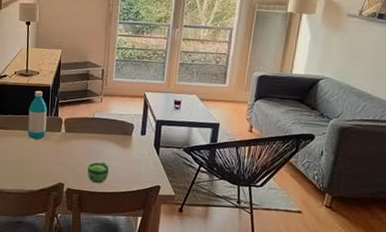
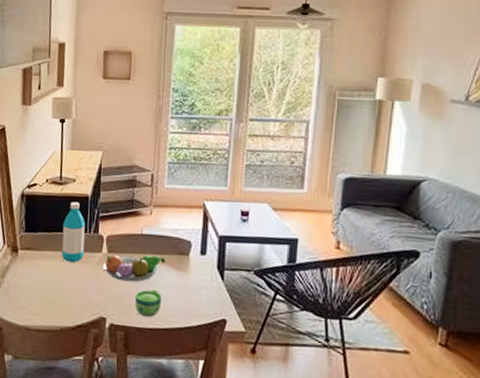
fruit bowl: none [61,134,113,156] -> present [102,254,165,282]

